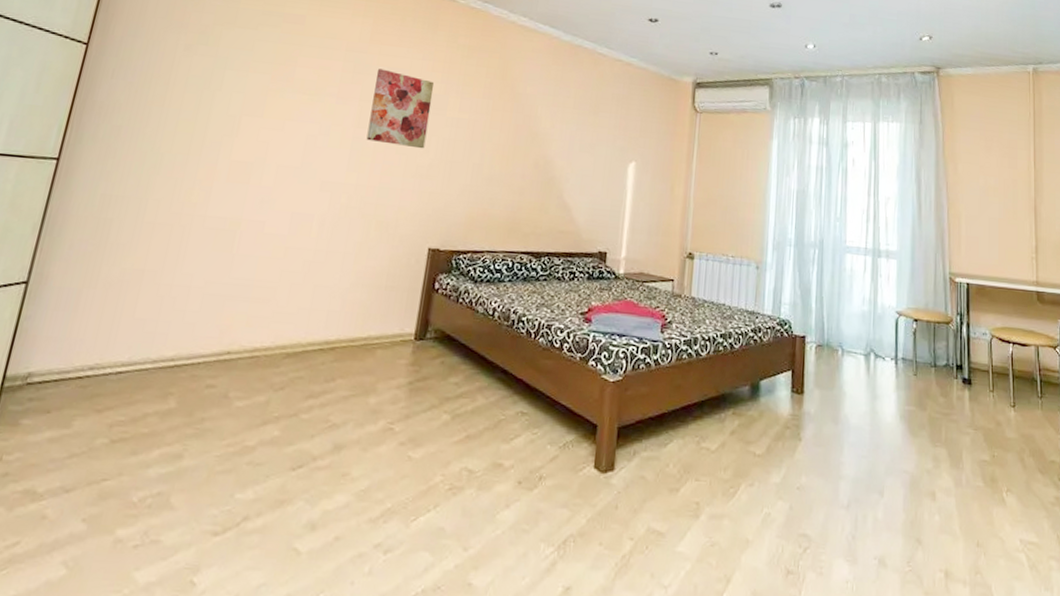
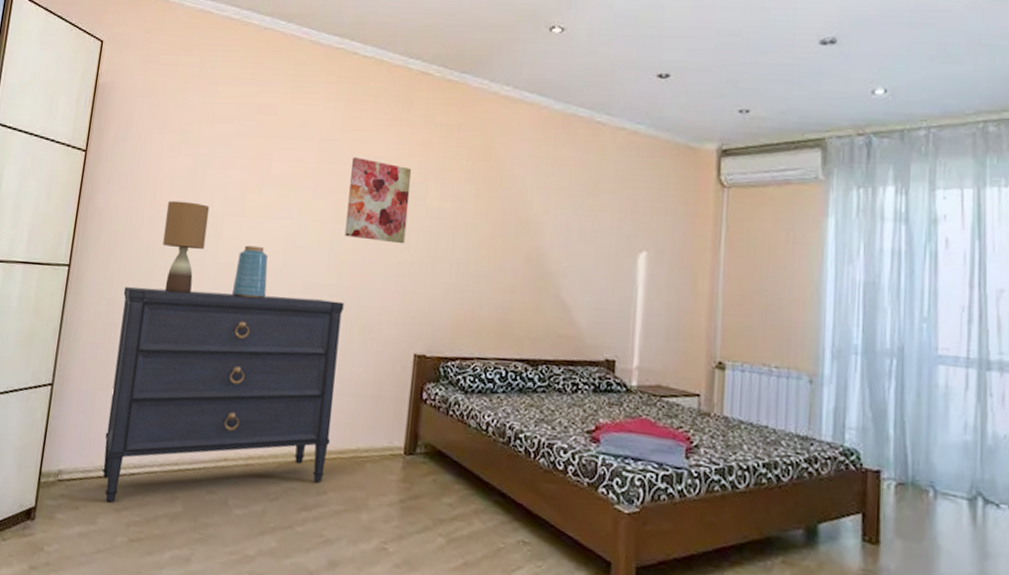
dresser: none [83,182,363,404] -> present [102,287,344,503]
table lamp: none [170,98,227,191] -> present [163,200,210,294]
vase: none [245,145,287,196] -> present [231,245,268,299]

